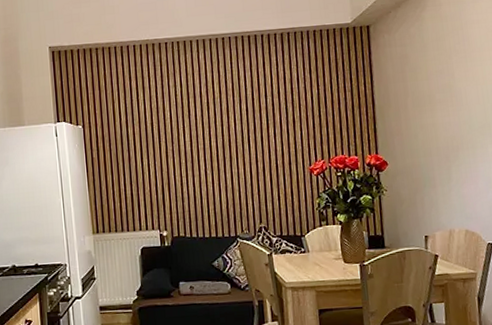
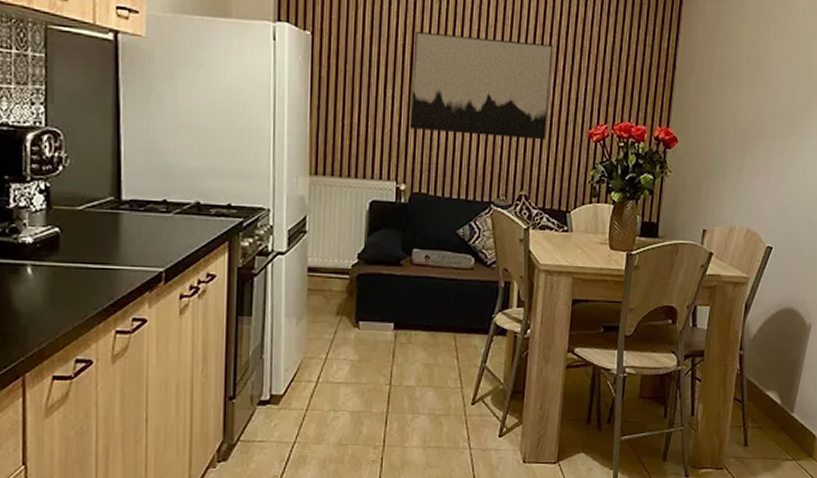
wall art: none [159,104,275,187] -> present [409,32,554,141]

